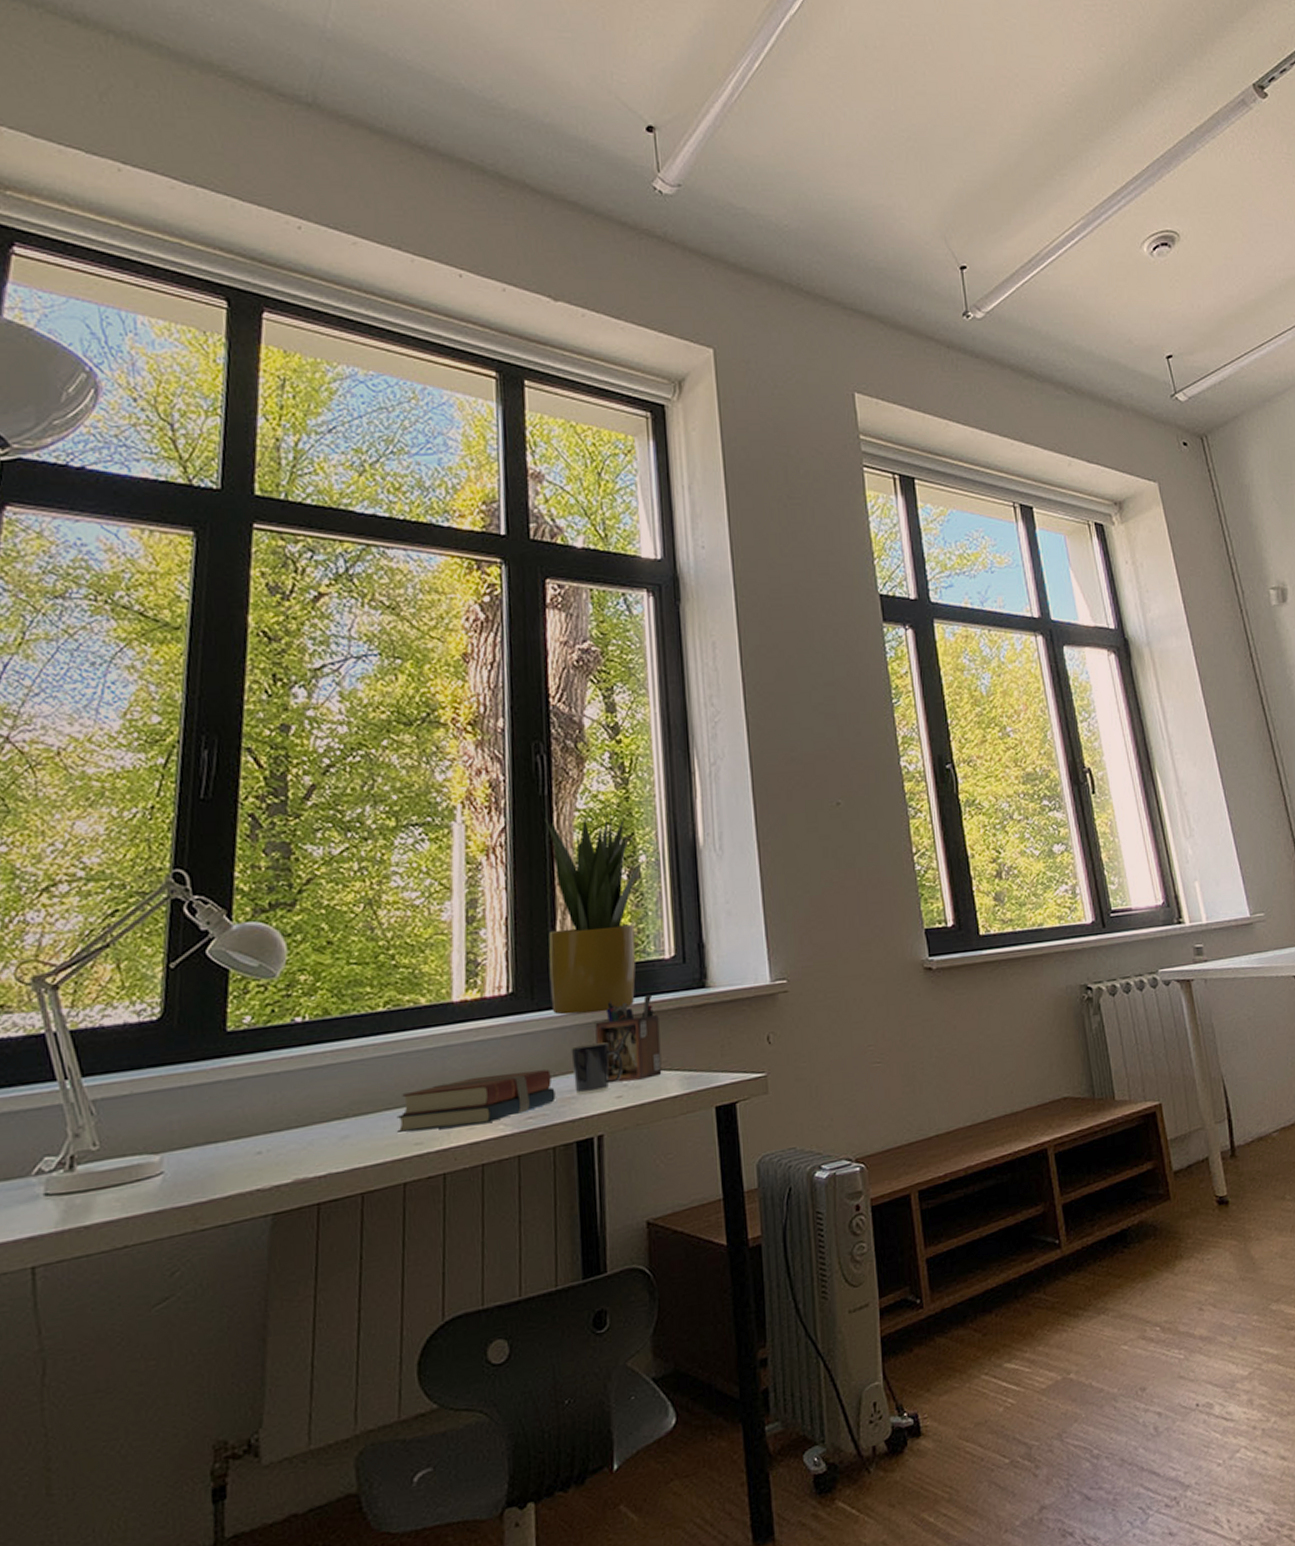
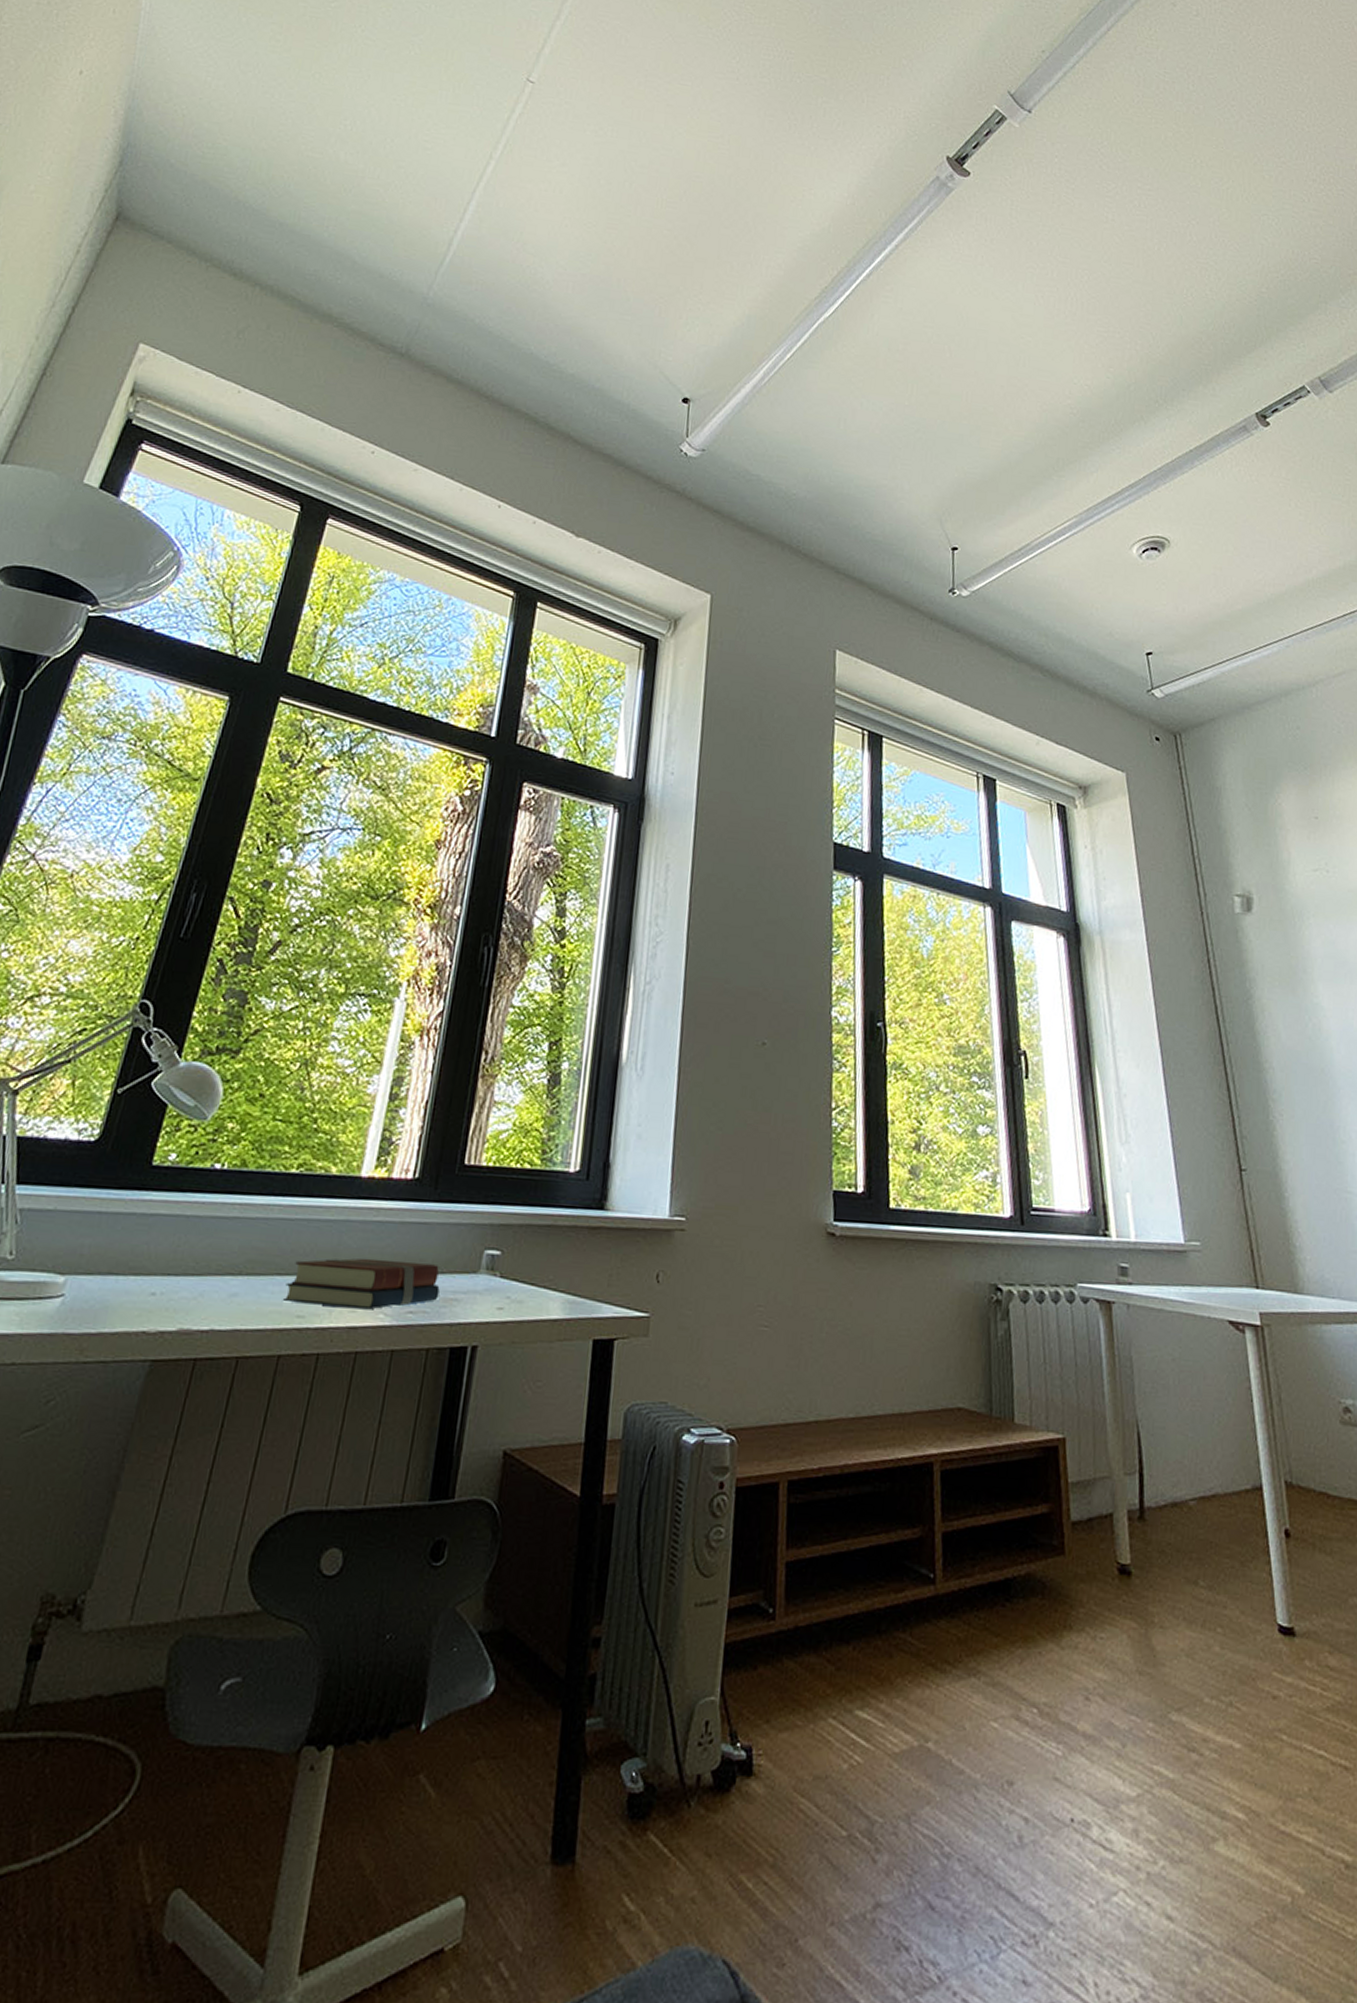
planter: present [544,808,643,1015] -> none [452,1009,566,1216]
mug: present [570,1042,624,1096] -> none [458,1245,511,1301]
desk organizer: present [595,993,662,1083] -> none [488,1204,553,1295]

